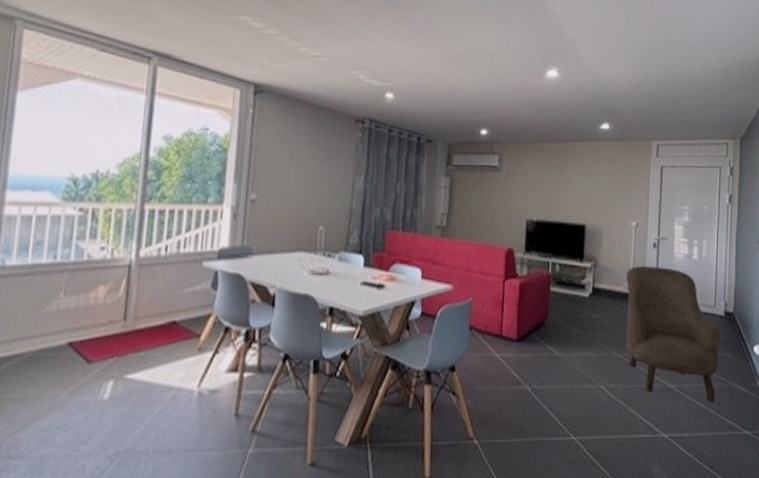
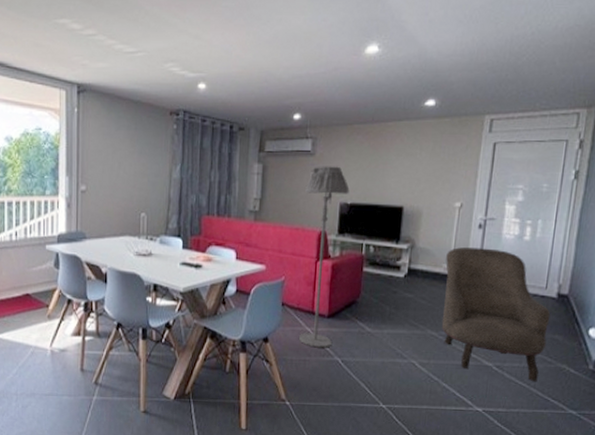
floor lamp: none [488,182,535,376] -> present [299,166,350,348]

